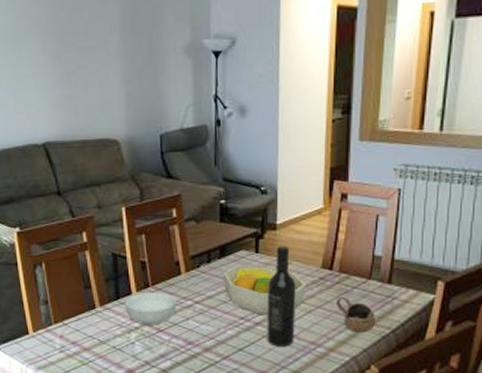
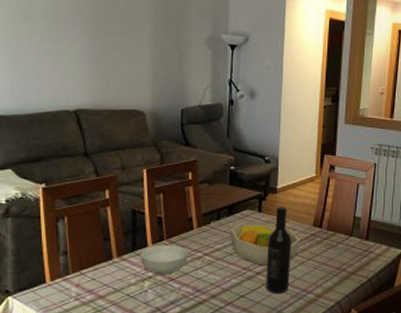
cup: present [337,296,375,333] -> none [325,250,355,281]

